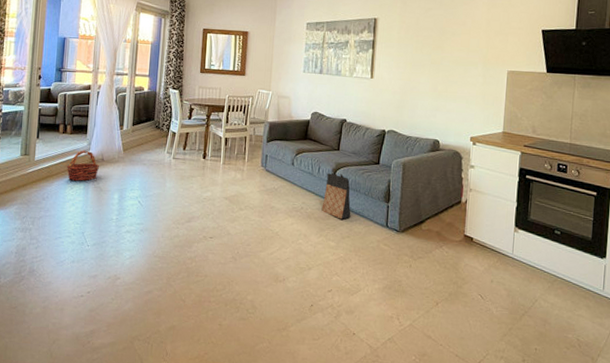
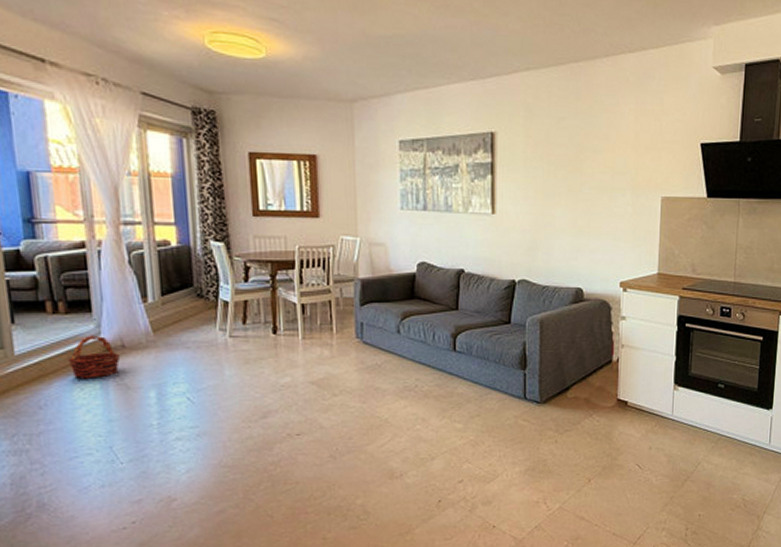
bag: present [321,172,351,220] -> none [441,338,480,395]

